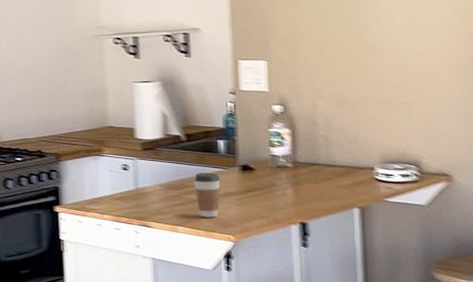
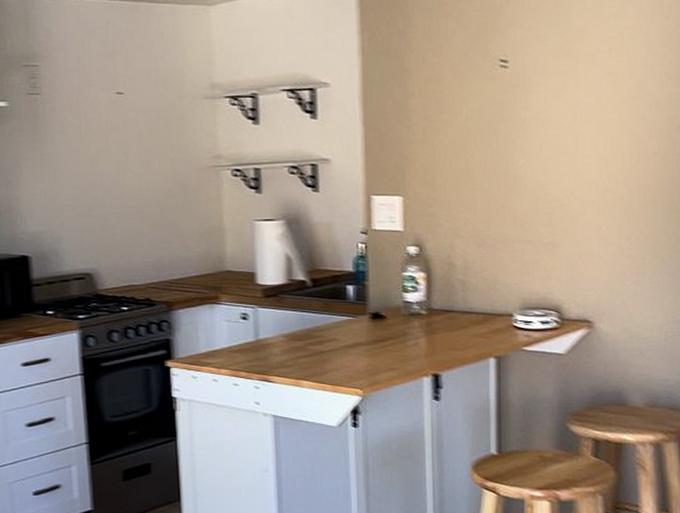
coffee cup: present [193,173,221,218] -> none [319,321,349,371]

